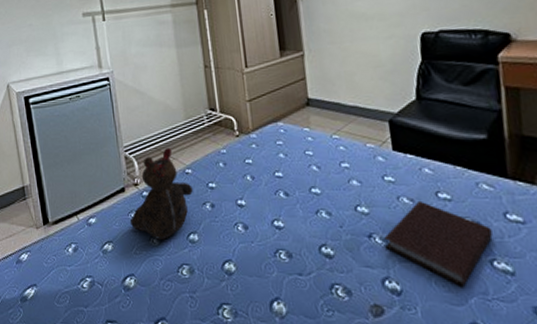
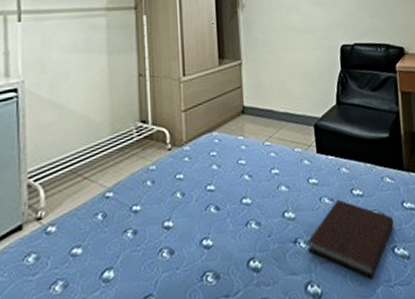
teddy bear: present [129,148,193,240] -> none [24,169,112,286]

